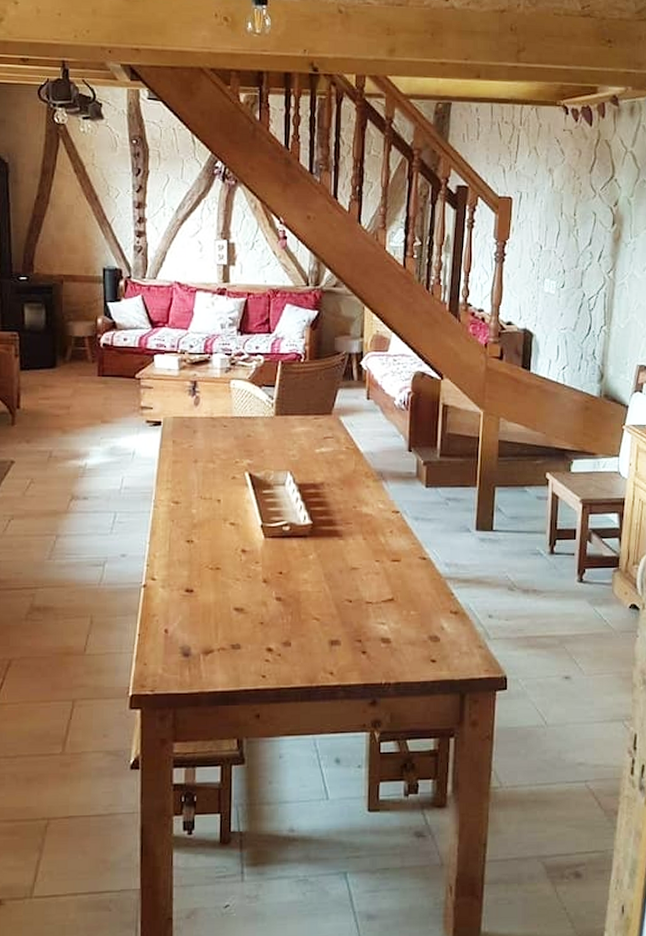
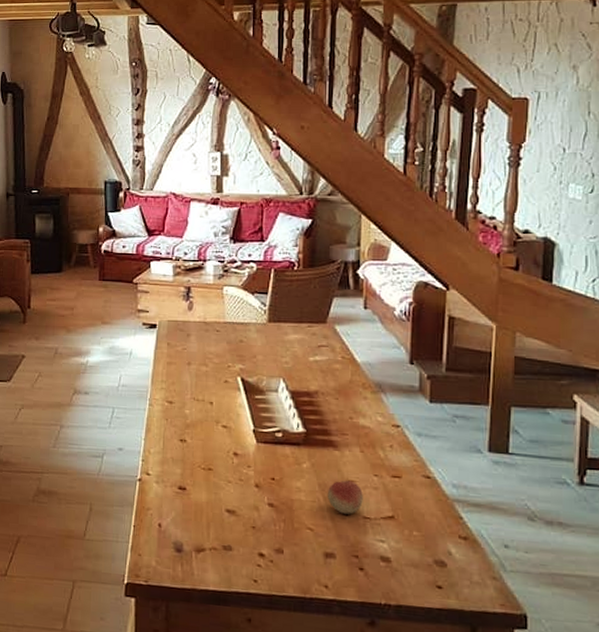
fruit: none [332,568,366,601] -> present [327,480,363,514]

